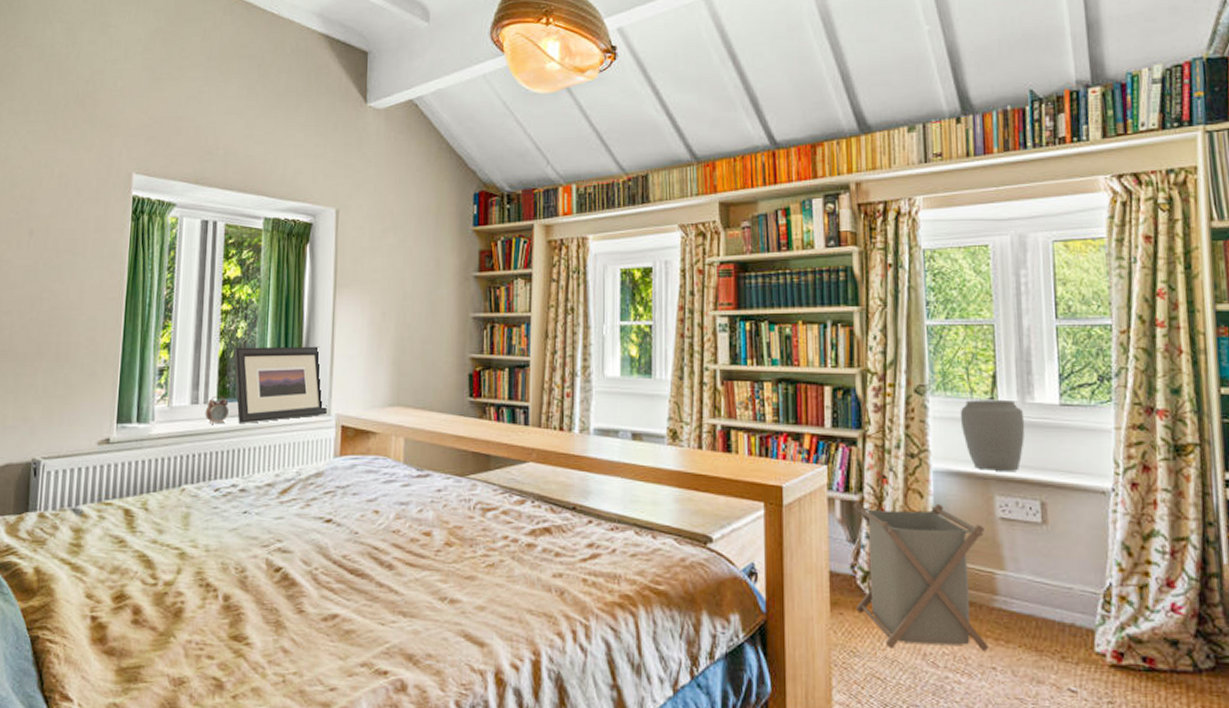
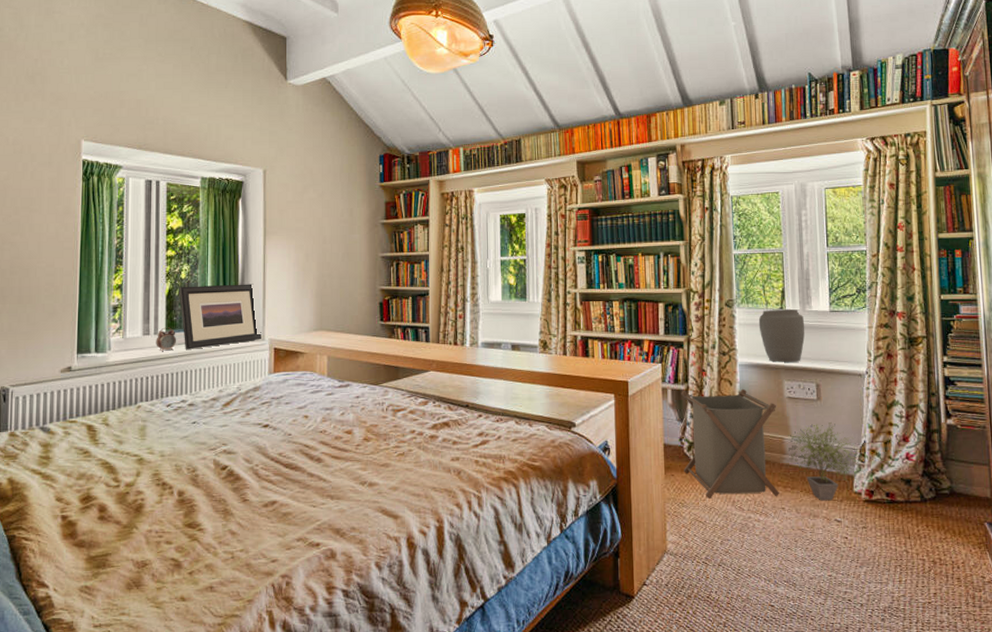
potted plant: none [1001,555,1104,663] -> present [788,422,860,501]

